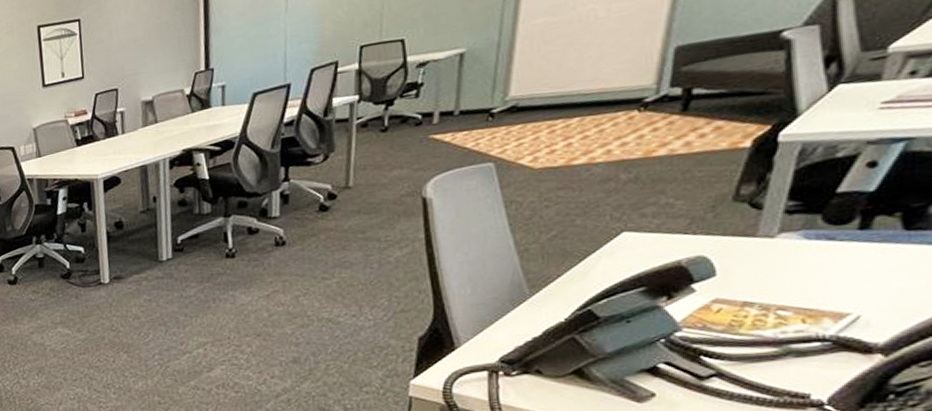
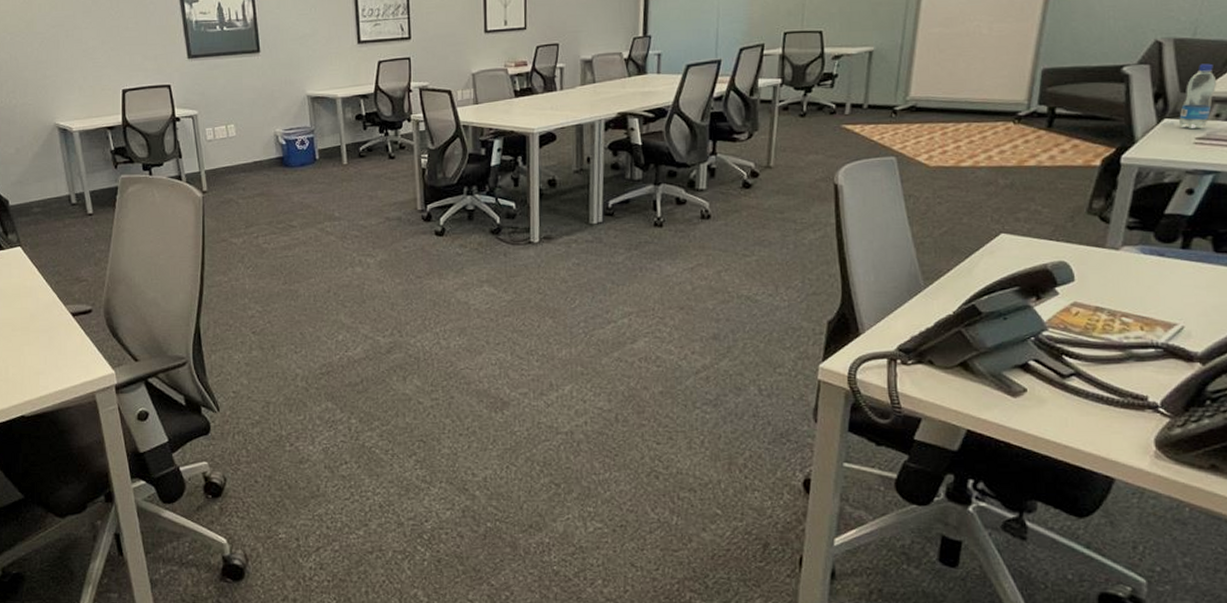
bottle: none [857,12,914,93] -> present [1178,63,1217,130]

